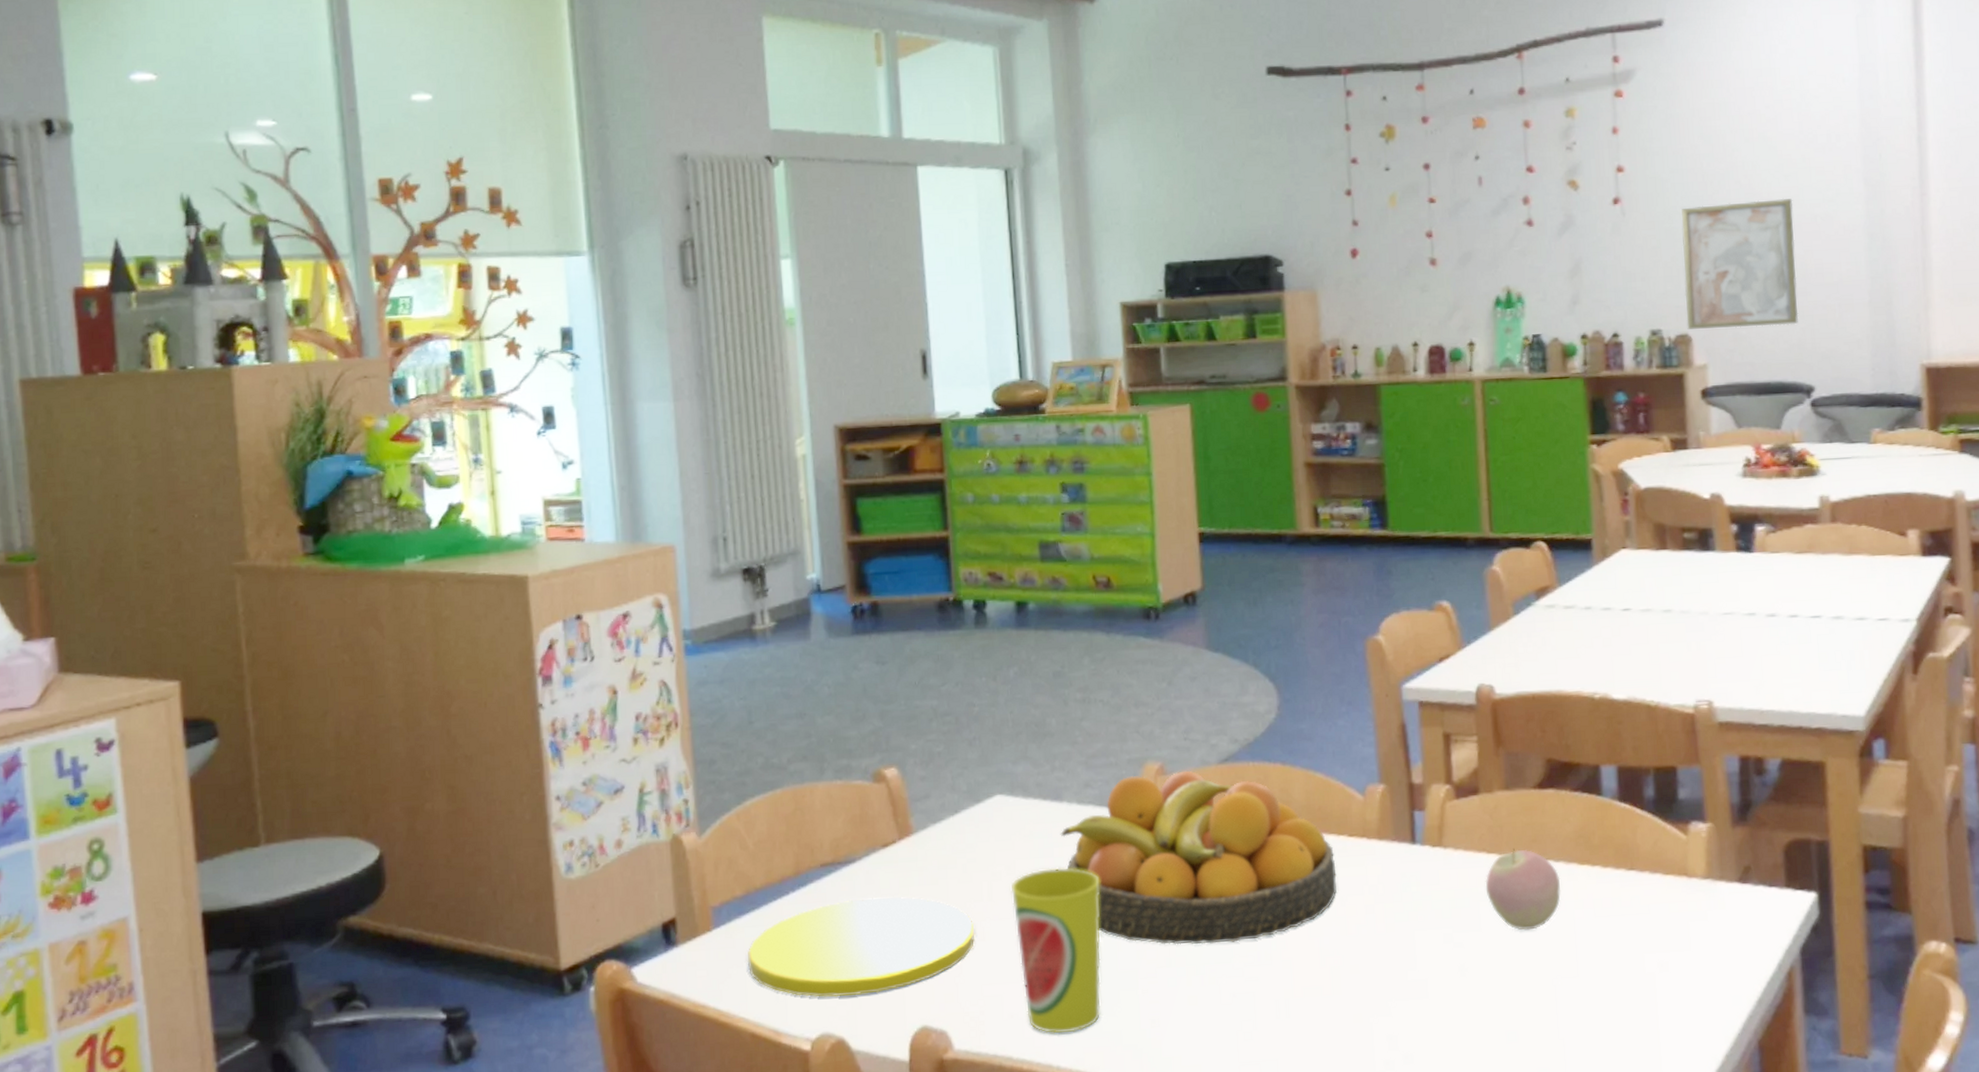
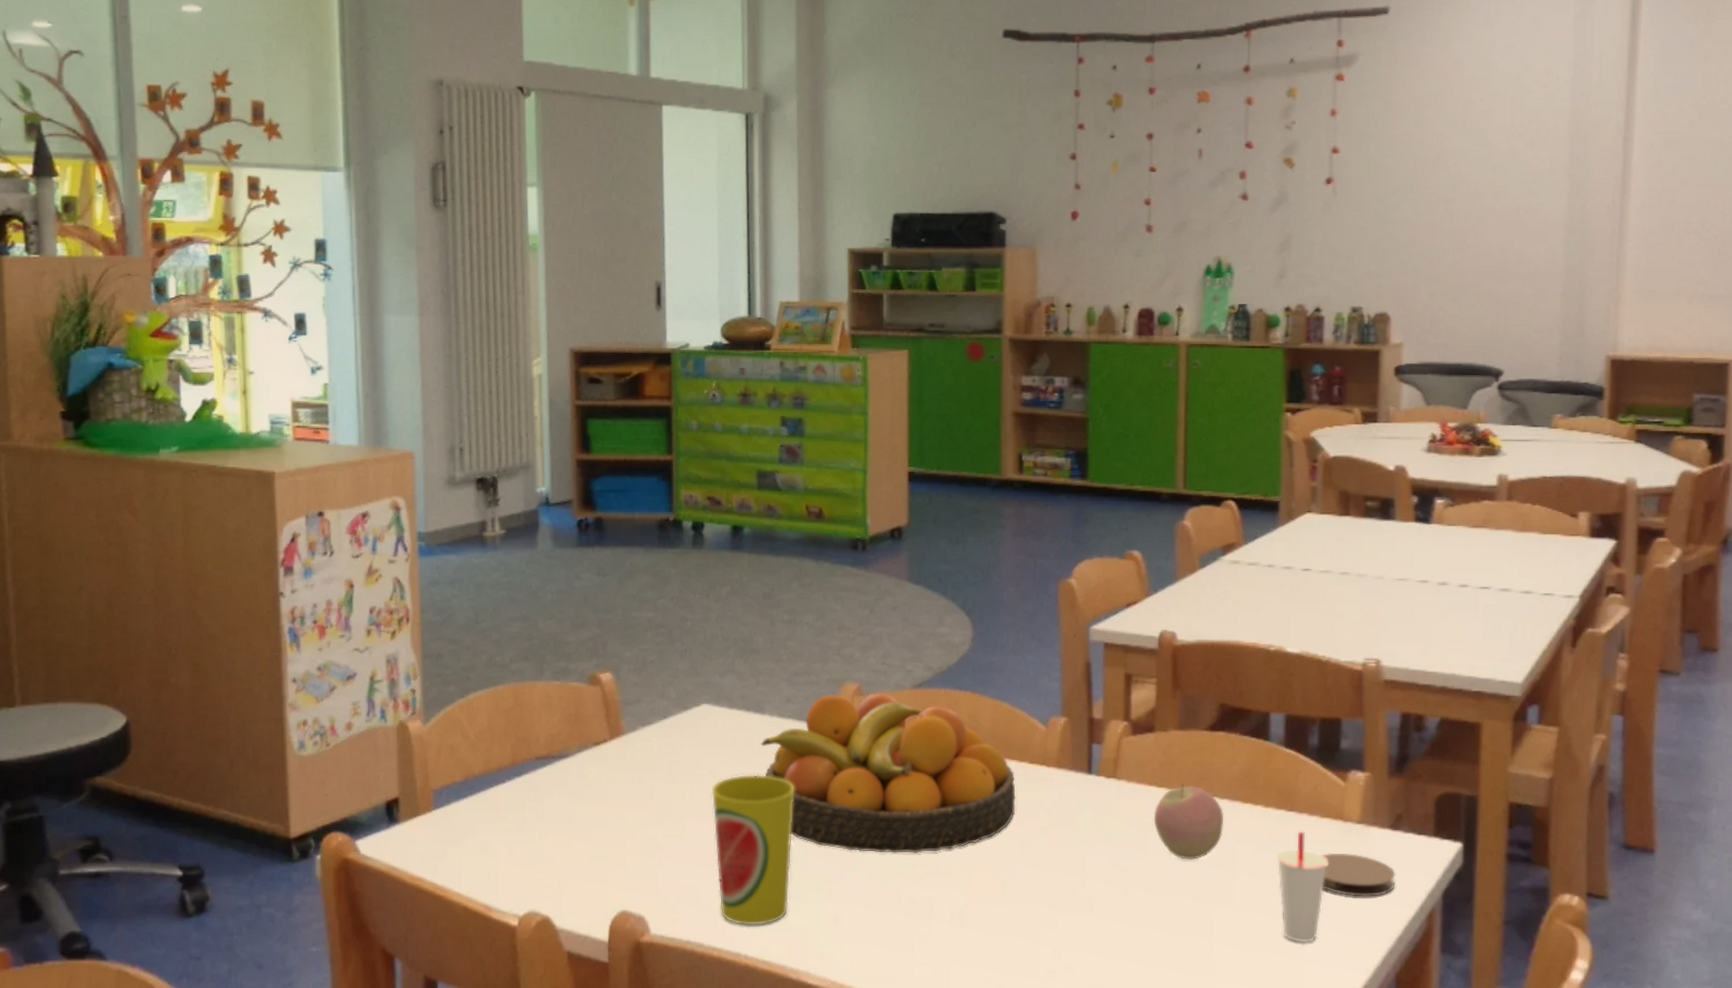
plate: present [747,897,975,997] -> none [463,791,676,879]
cup: none [1619,891,1675,1013] -> present [1276,832,1327,943]
coaster: none [1667,912,1749,959] -> present [1321,853,1395,897]
wall art: present [1681,198,1799,329] -> none [1387,188,1499,311]

